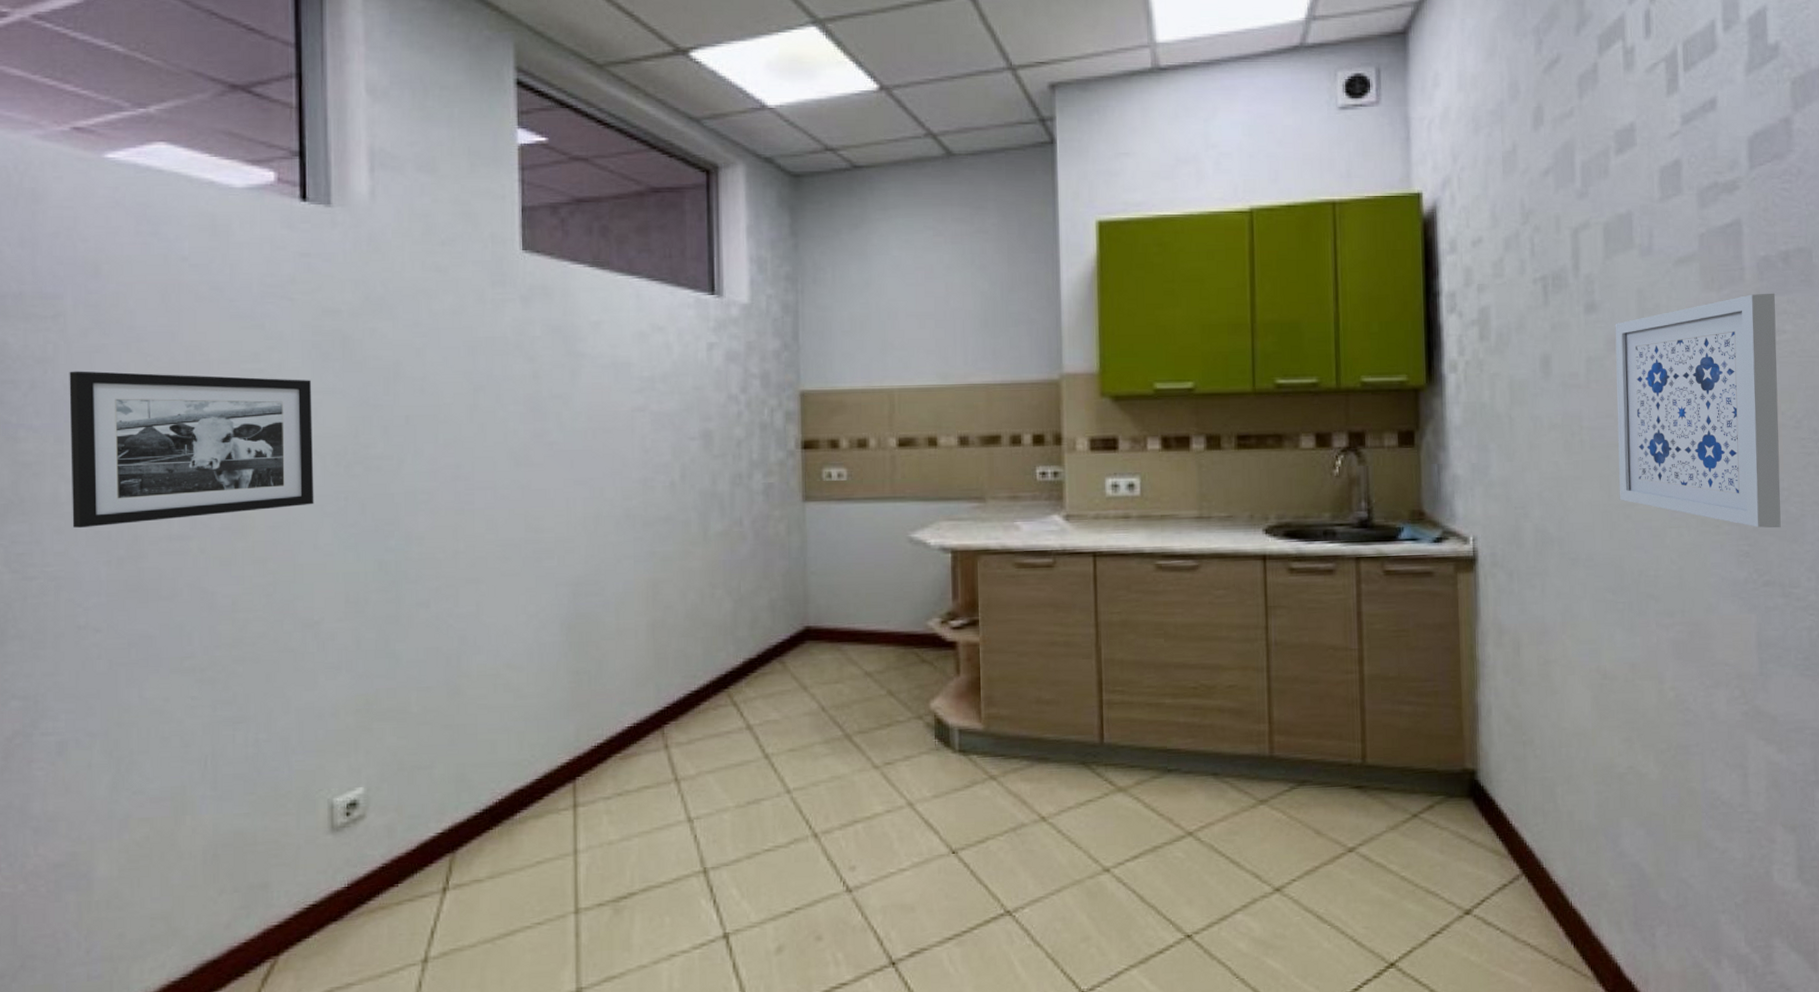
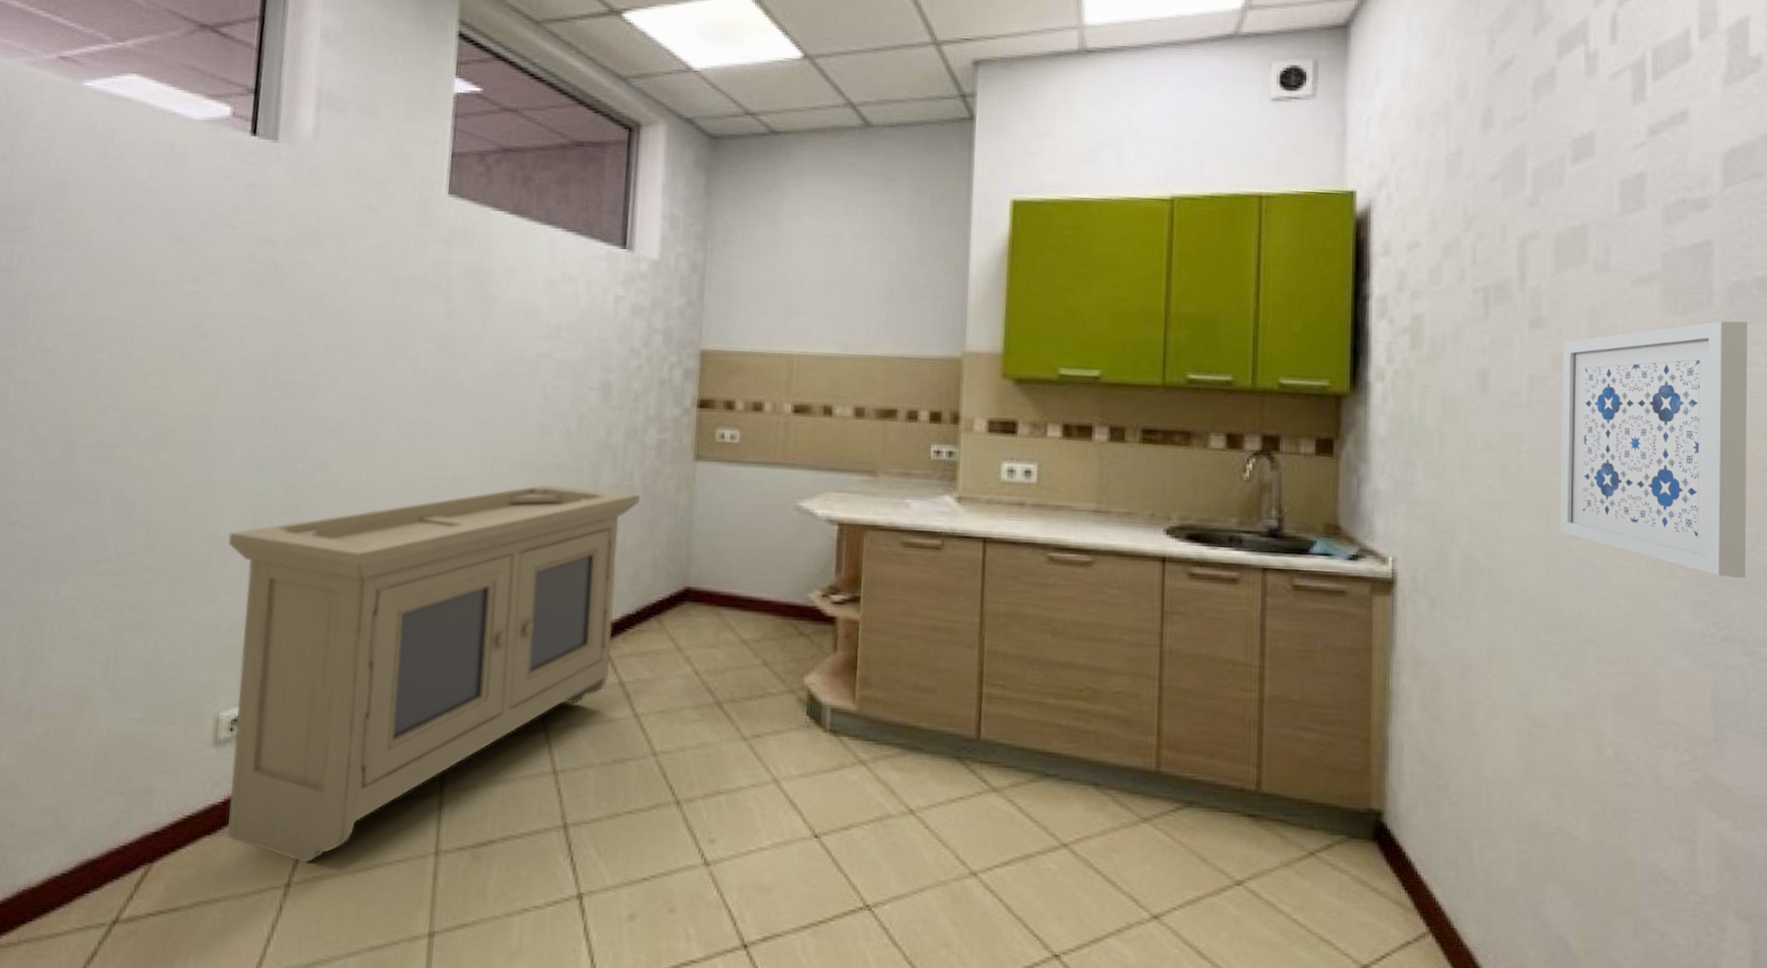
picture frame: present [69,371,314,528] -> none [15,281,242,429]
storage cabinet: none [323,538,751,937] -> present [226,484,640,863]

